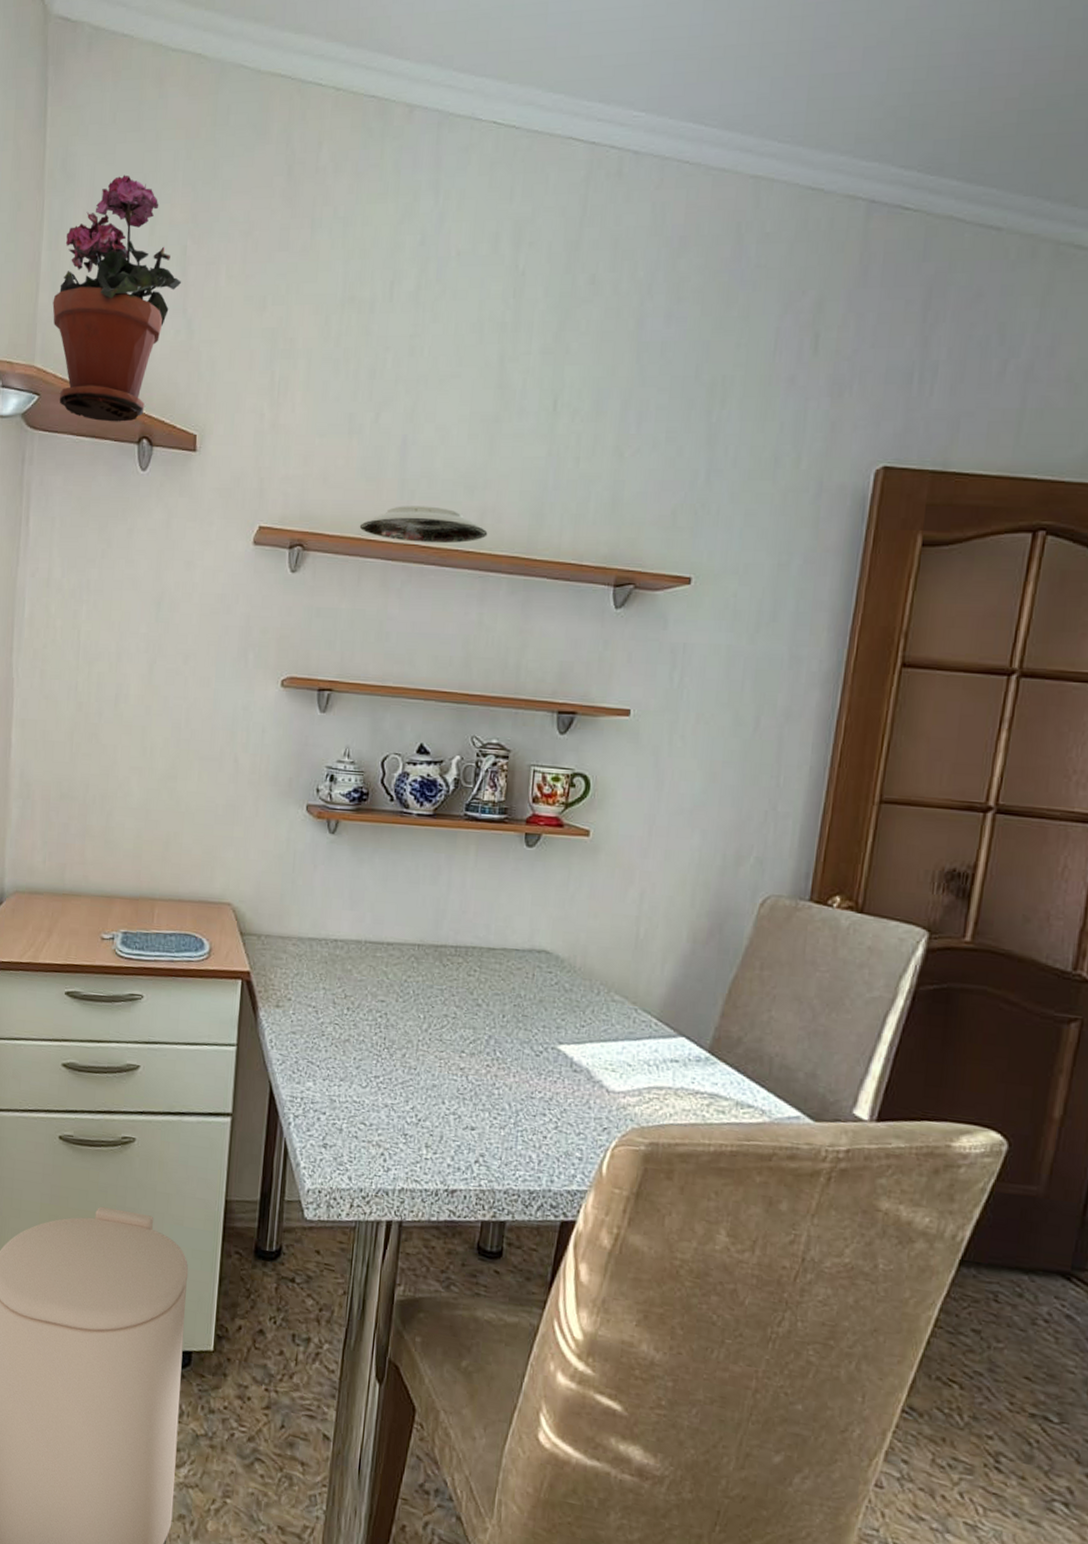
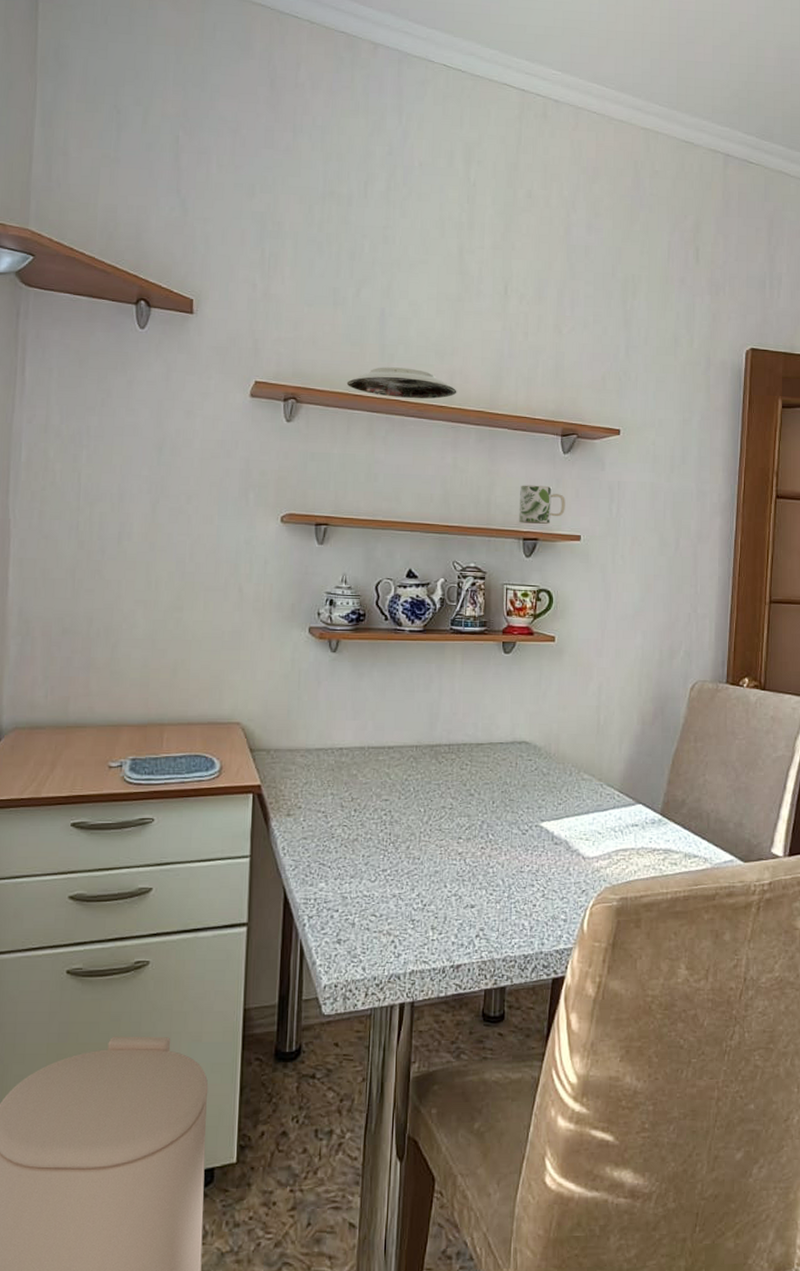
potted plant: present [52,175,182,422] -> none [46,69,175,285]
mug: none [553,646,614,695] -> present [518,485,565,524]

